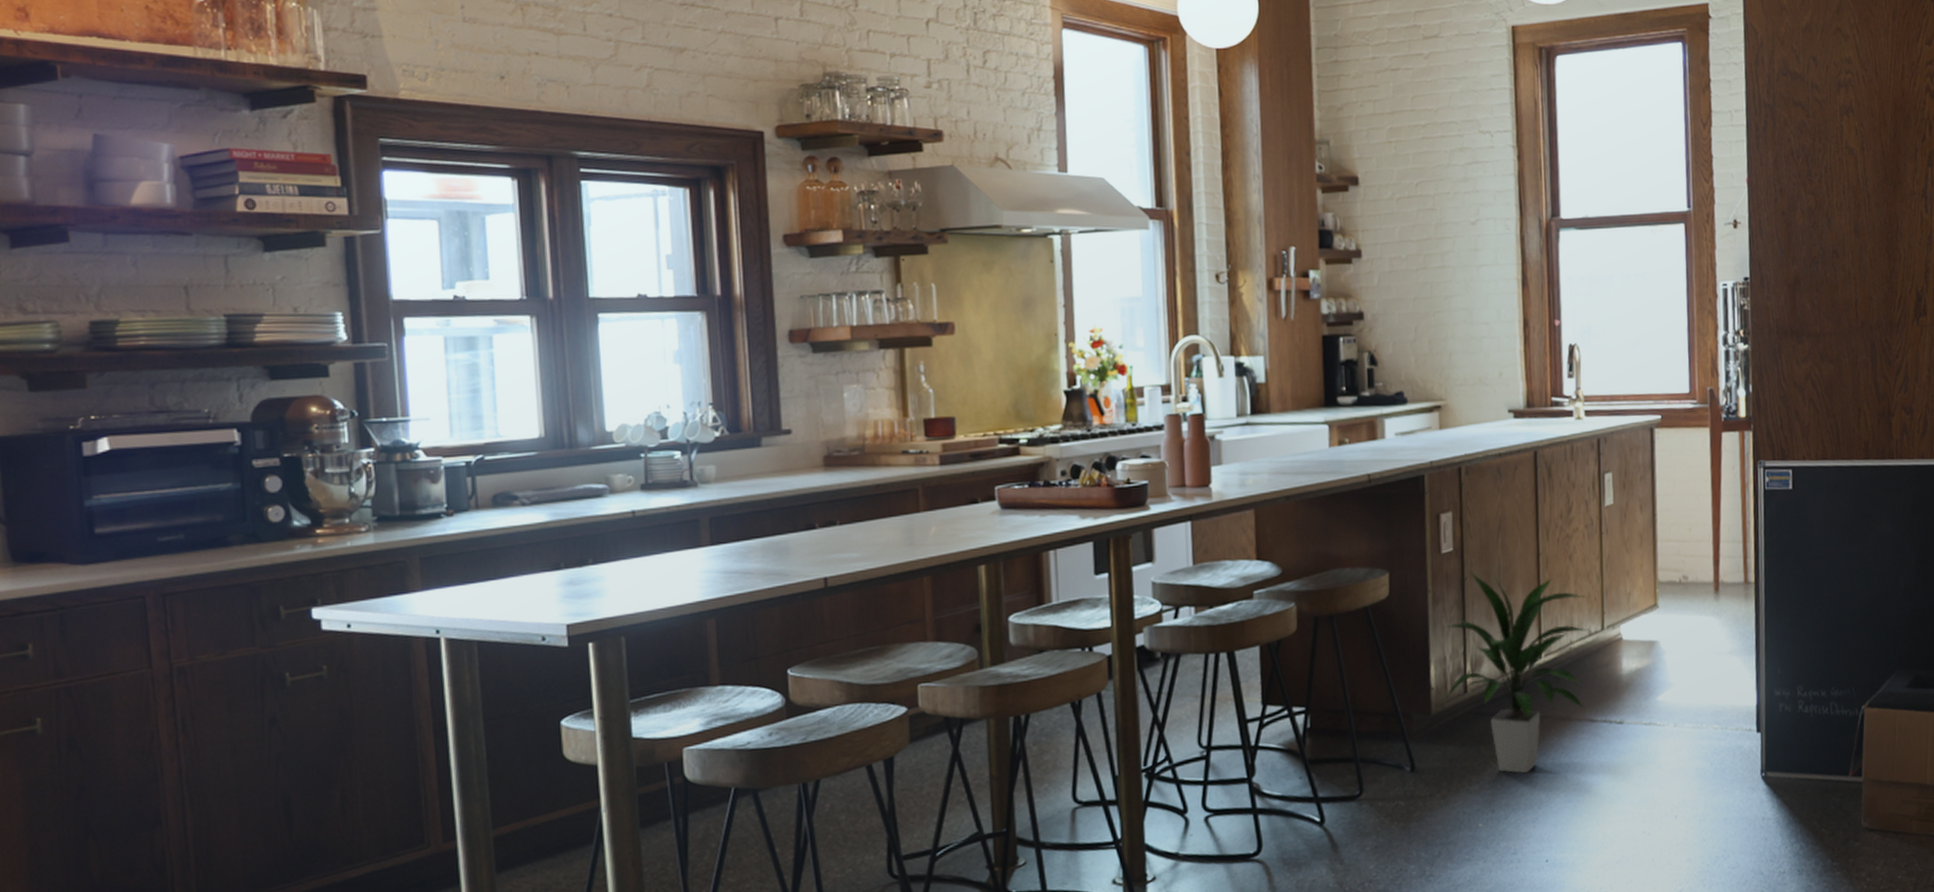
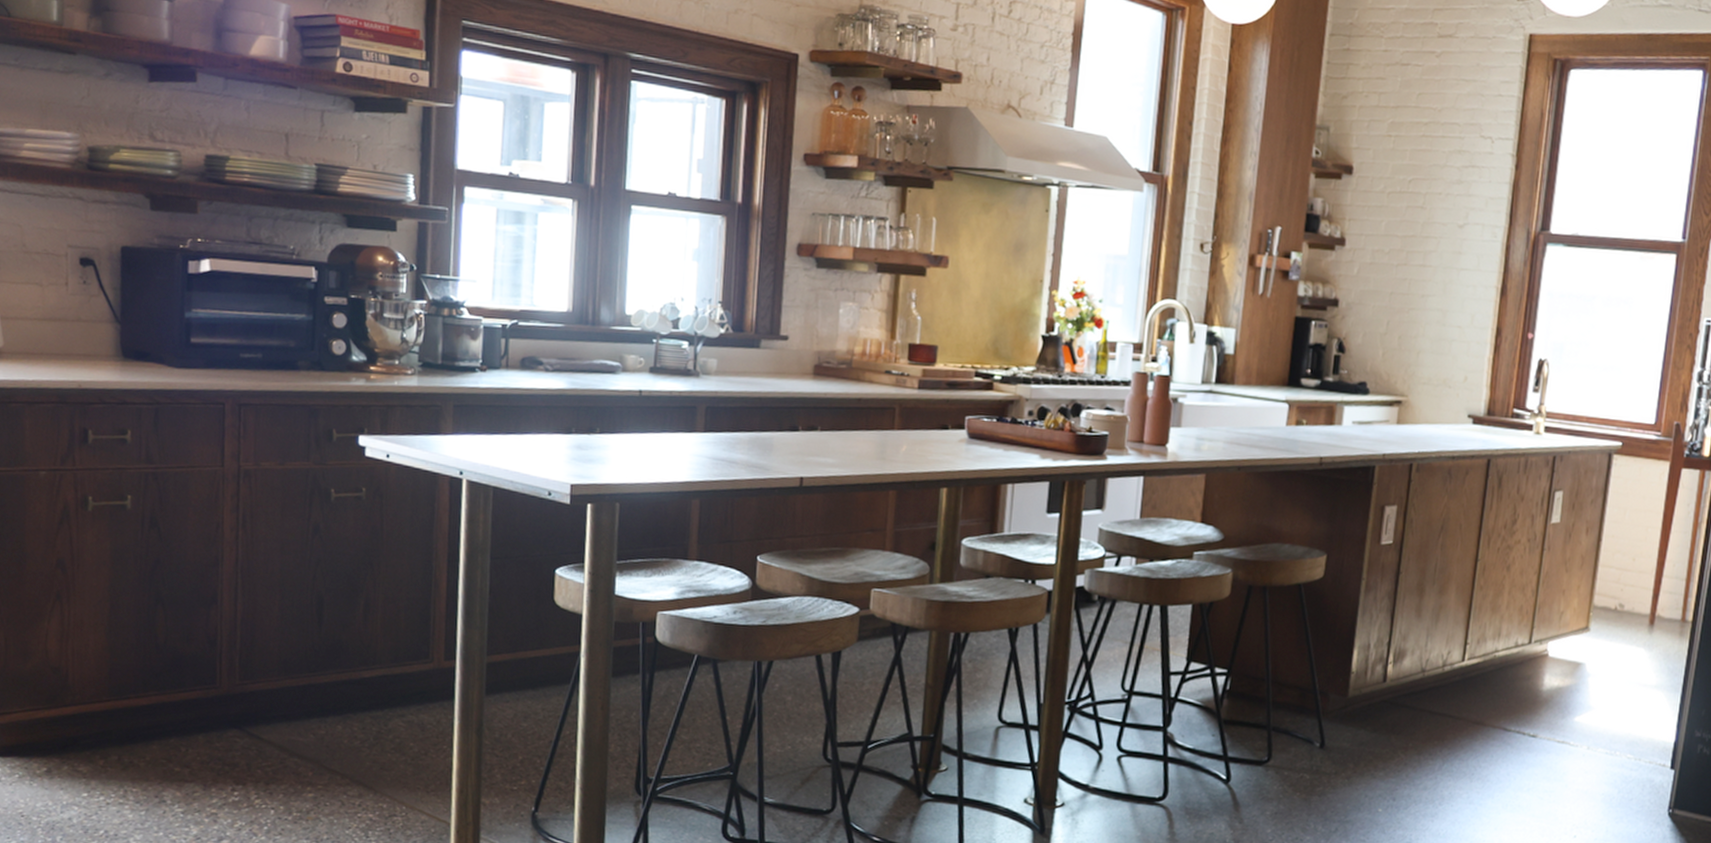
indoor plant: present [1443,570,1589,774] -> none [1362,564,1517,769]

